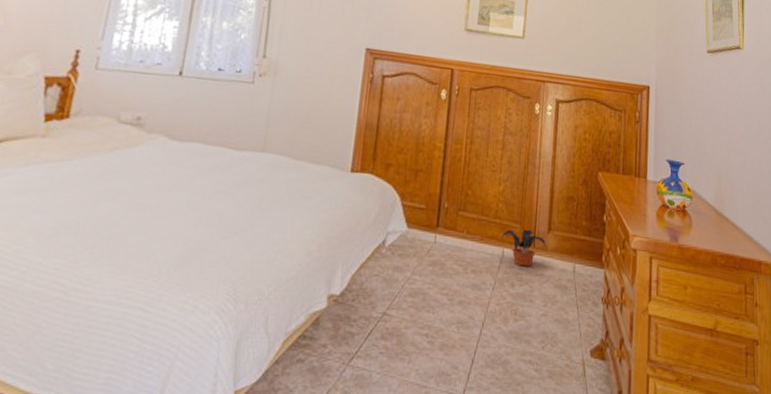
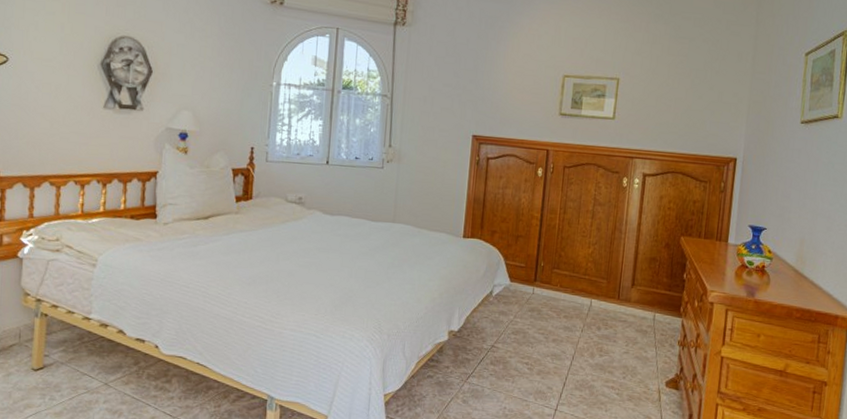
potted plant: present [501,229,546,267] -> none [589,284,629,315]

